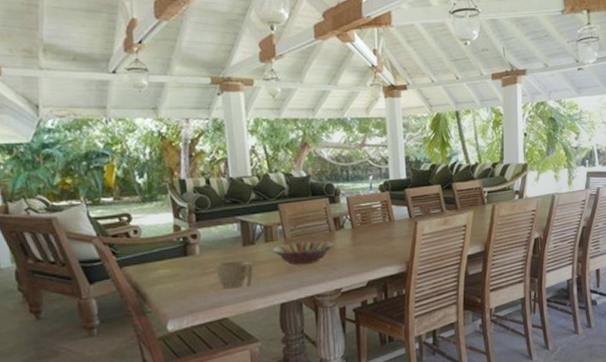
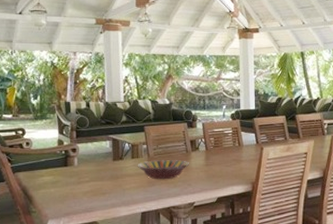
cup: present [217,260,254,288] -> none [91,173,121,196]

